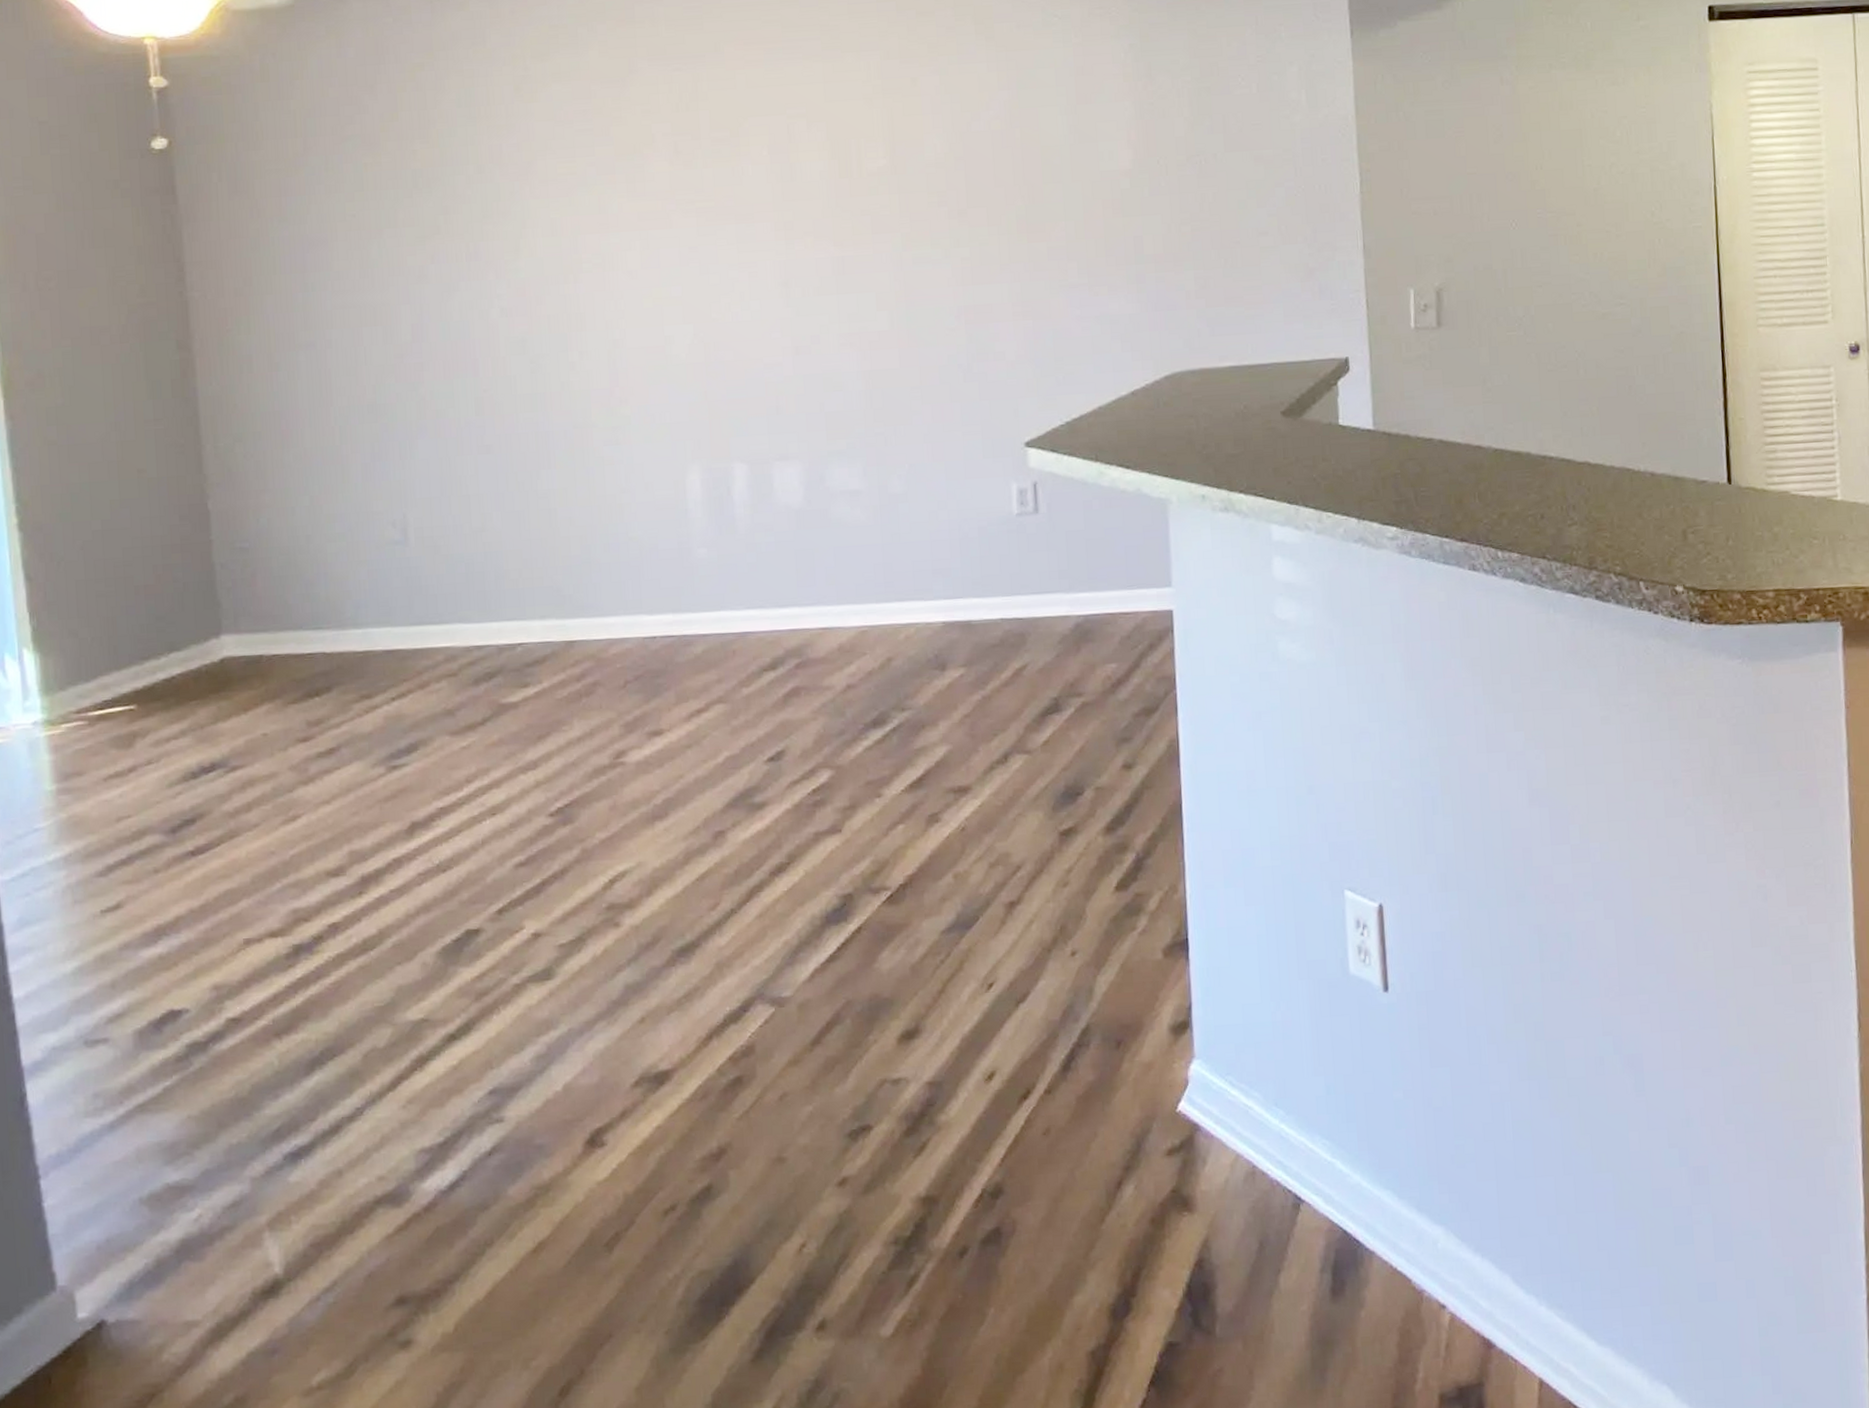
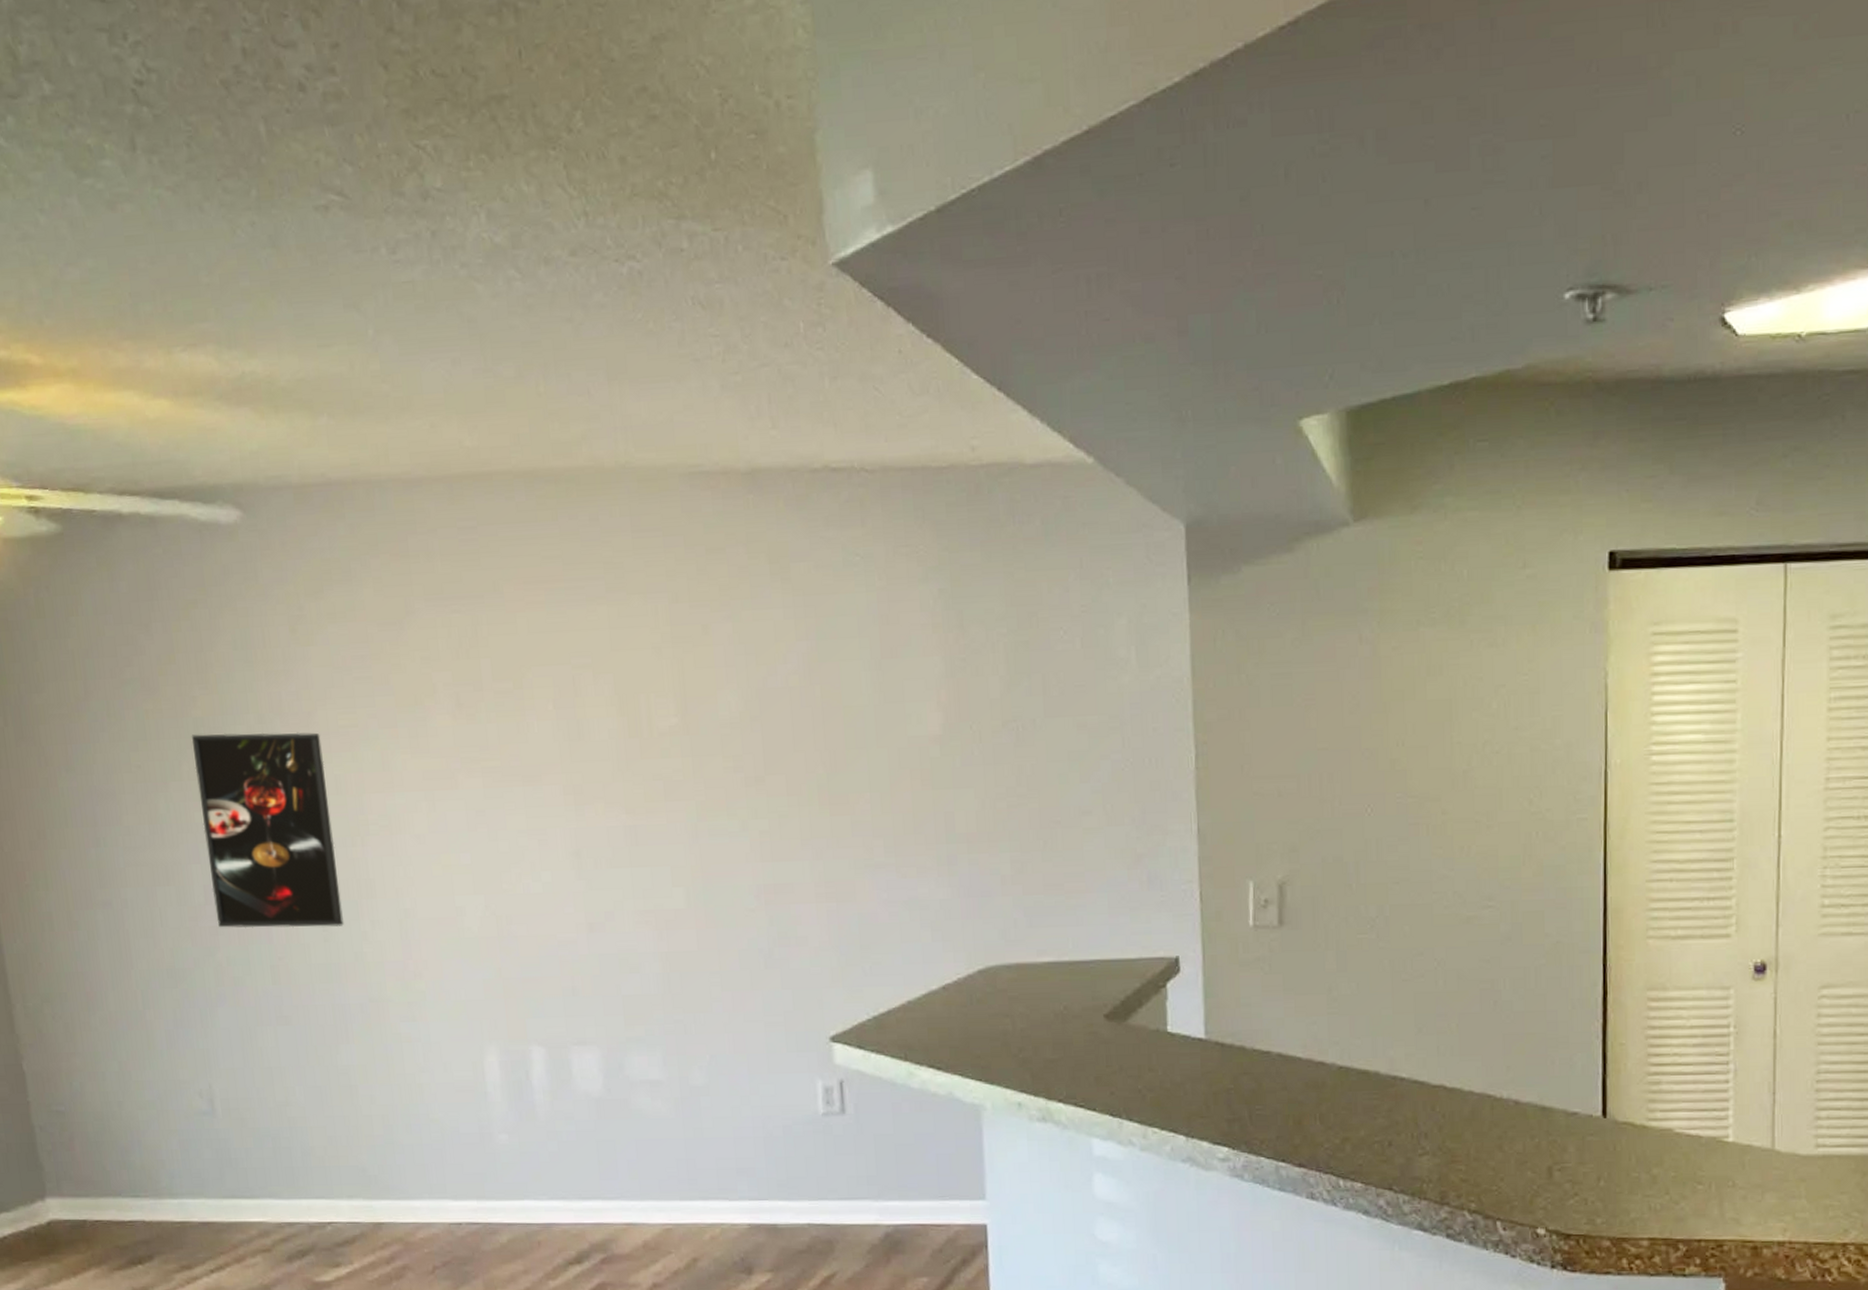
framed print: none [409,180,553,364] -> present [191,732,345,929]

